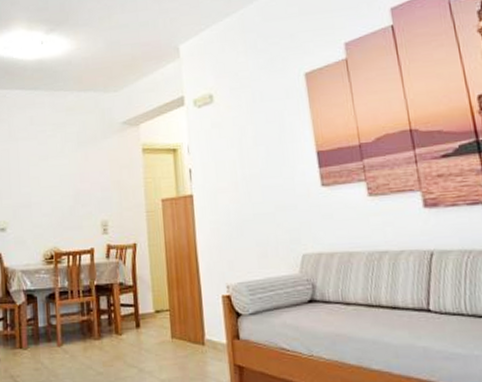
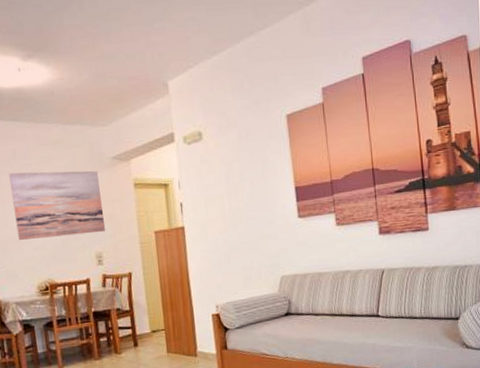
wall art: none [25,136,113,206] -> present [9,171,106,240]

